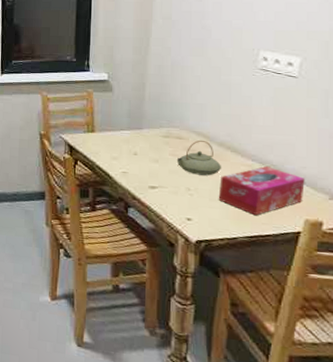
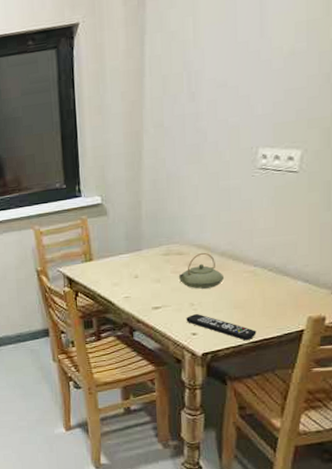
remote control: none [182,199,252,235] -> present [186,314,257,341]
tissue box: present [218,166,305,215] -> none [222,270,307,320]

